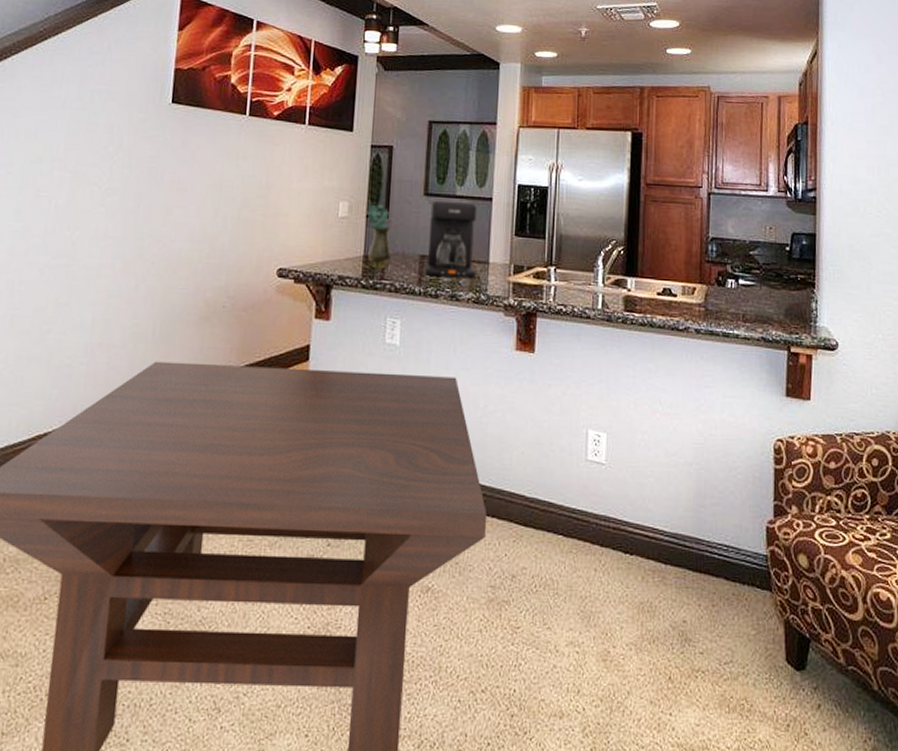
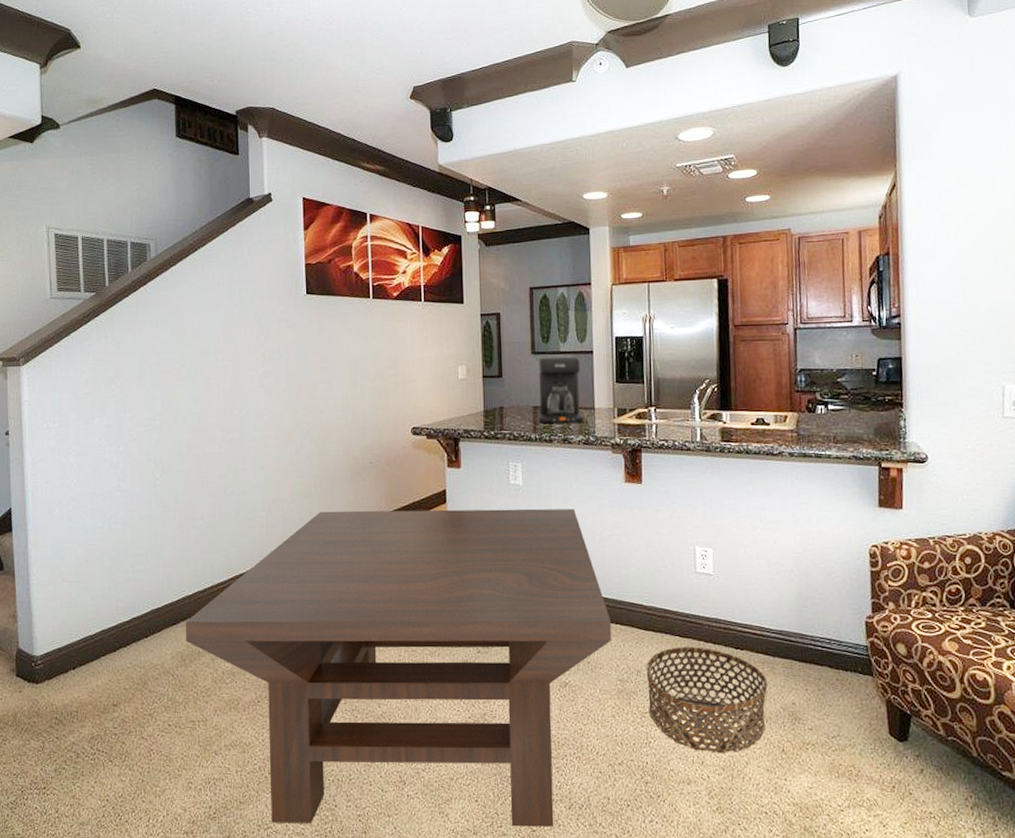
vase: present [365,201,391,269] -> none [482,363,507,421]
basket: none [522,548,657,680] -> present [647,646,768,753]

